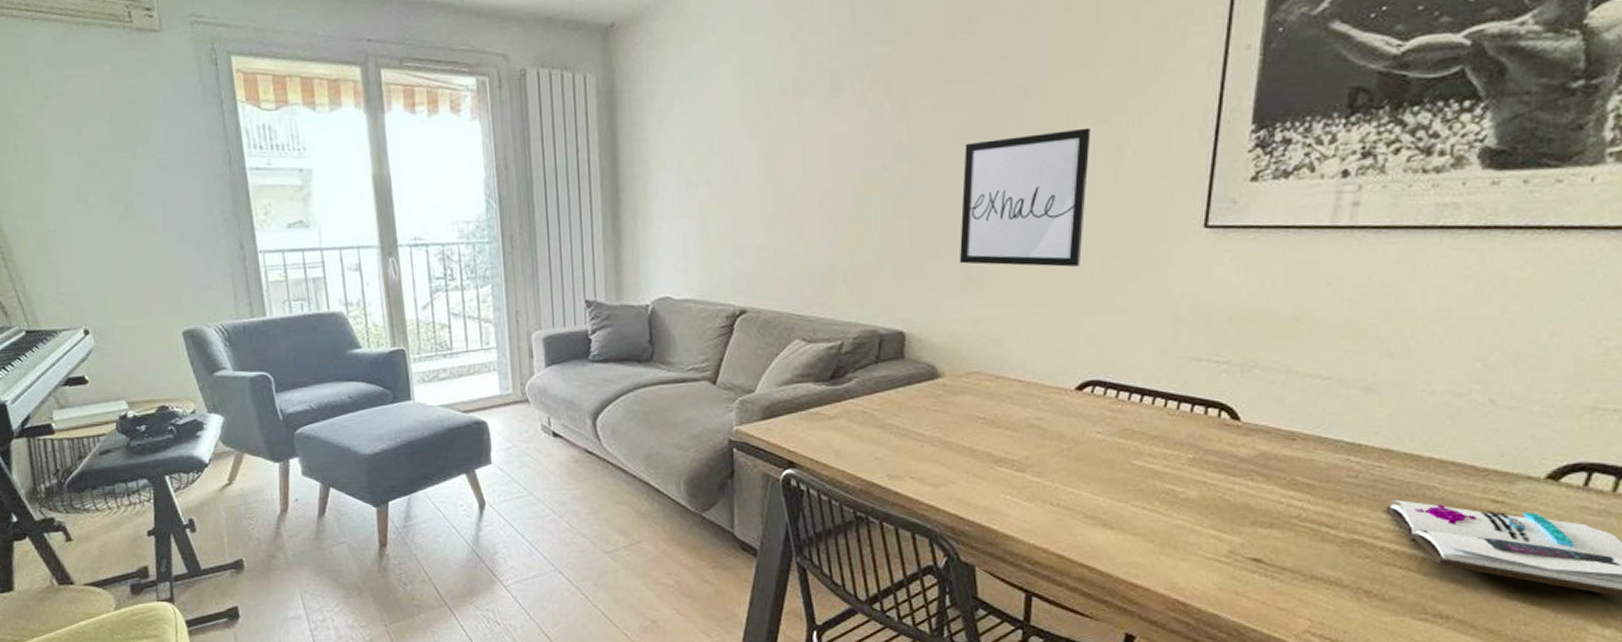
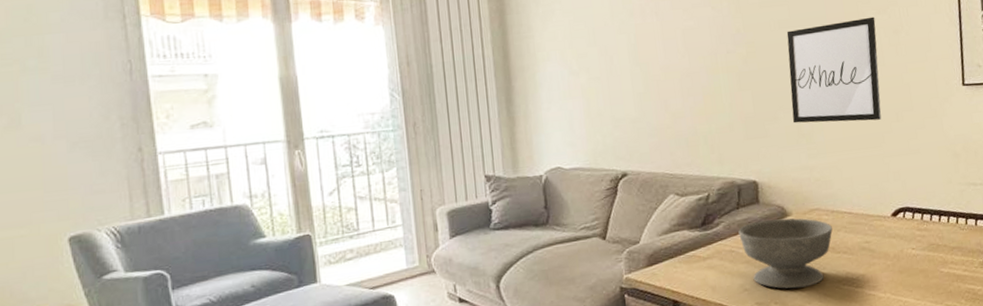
bowl: none [874,379,994,464] -> present [738,218,833,289]

